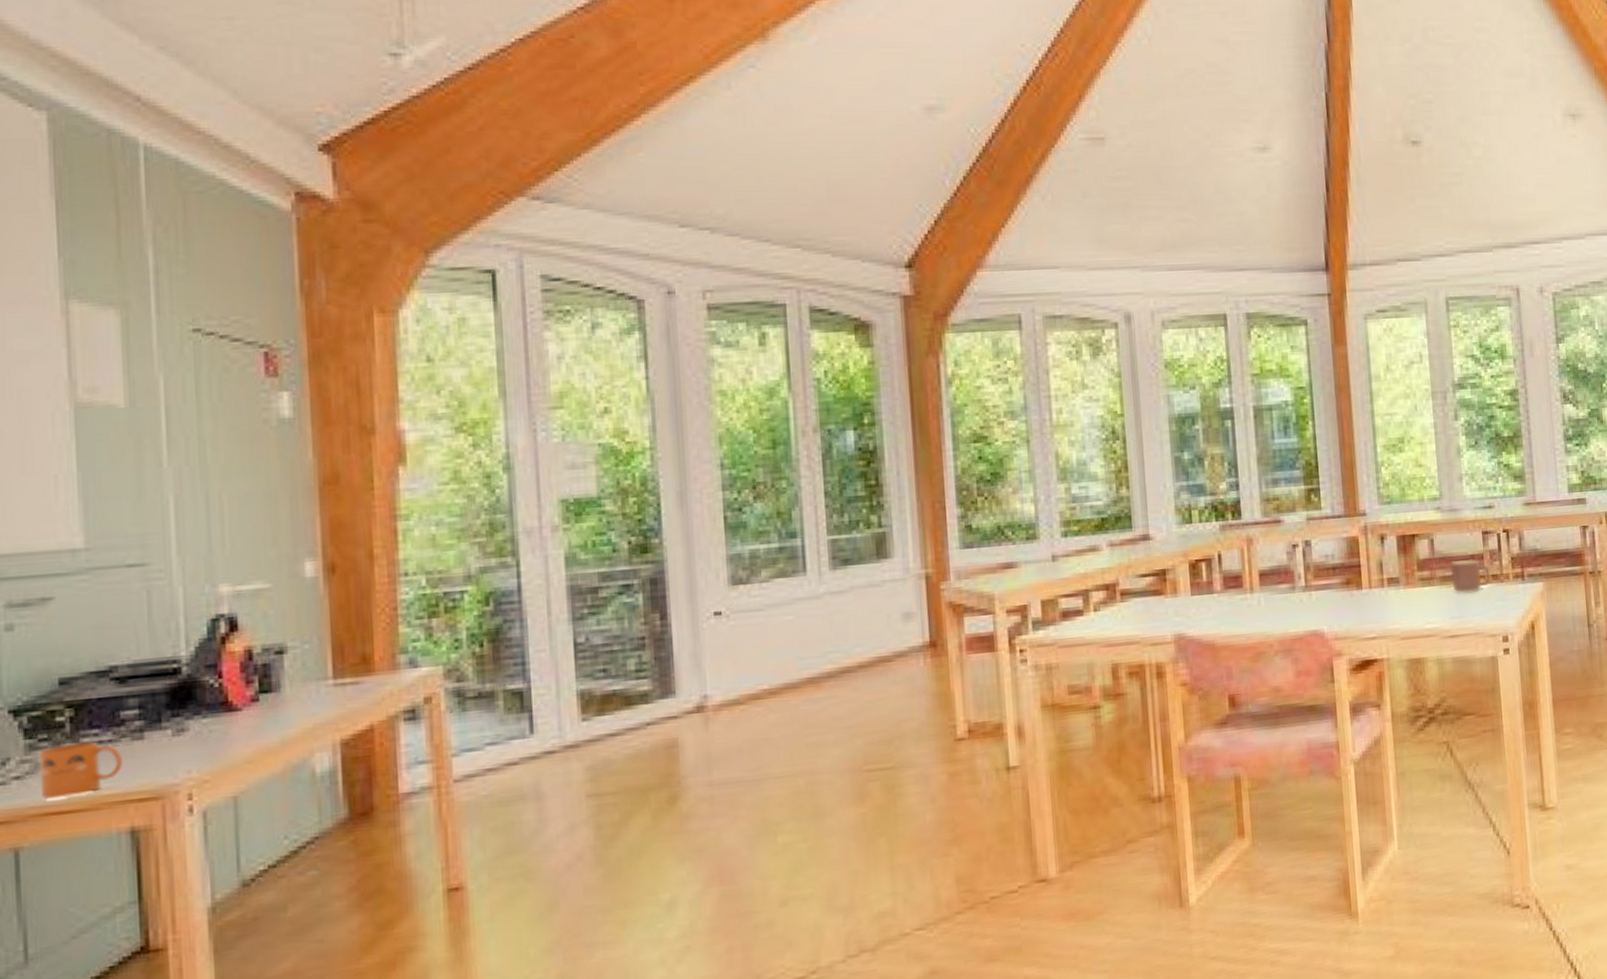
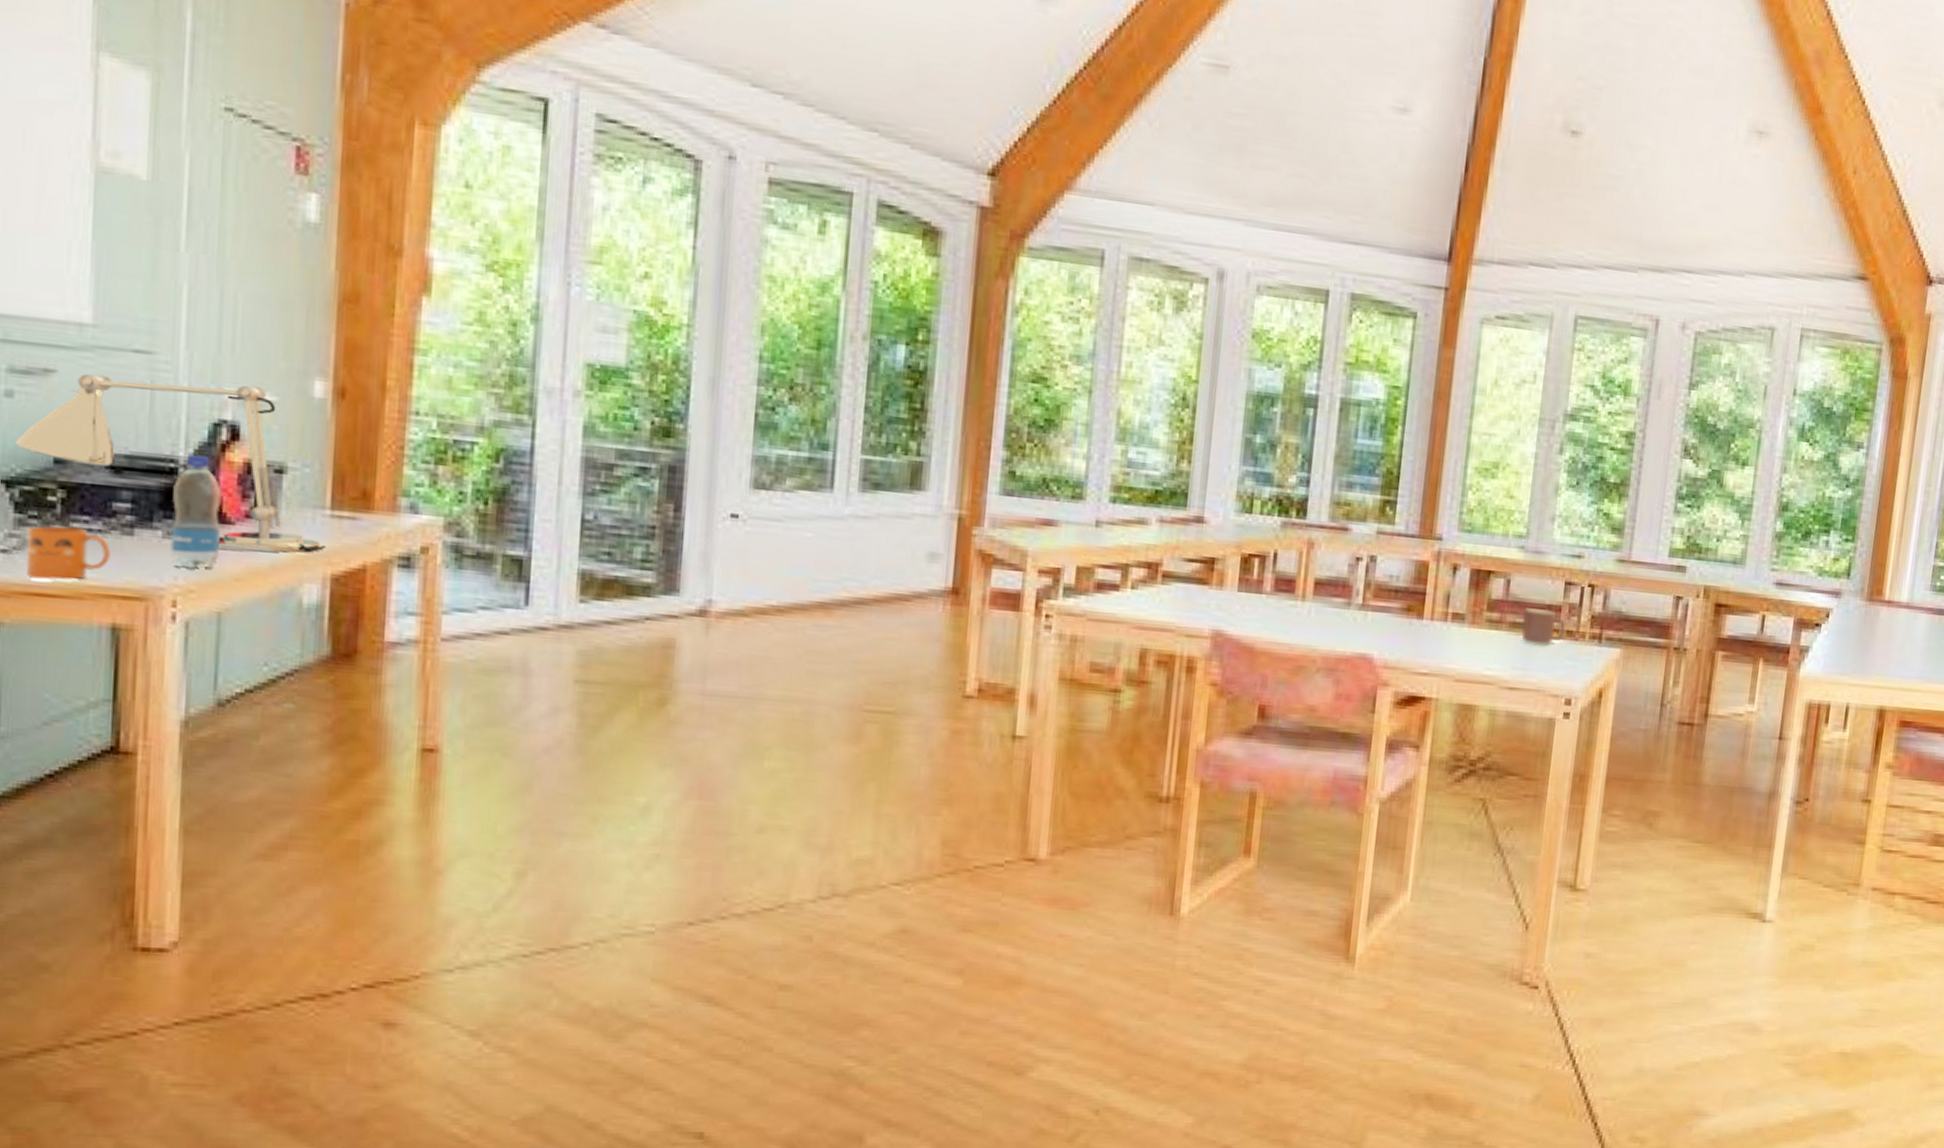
desk lamp: none [19,577,333,737] -> present [15,374,327,553]
bottle: none [178,650,229,762] -> present [170,455,222,569]

